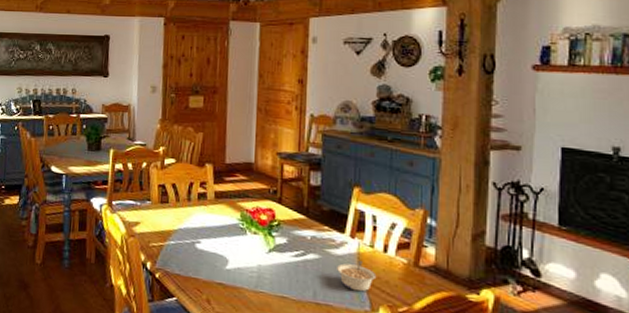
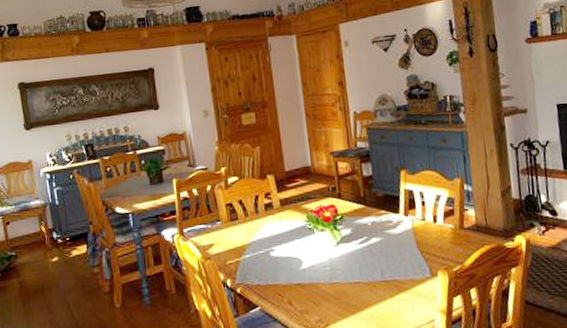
legume: present [337,261,377,292] -> none [397,234,432,262]

